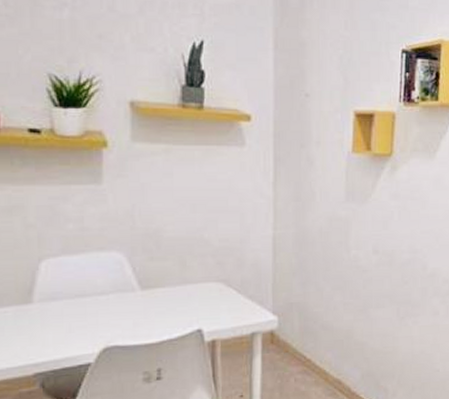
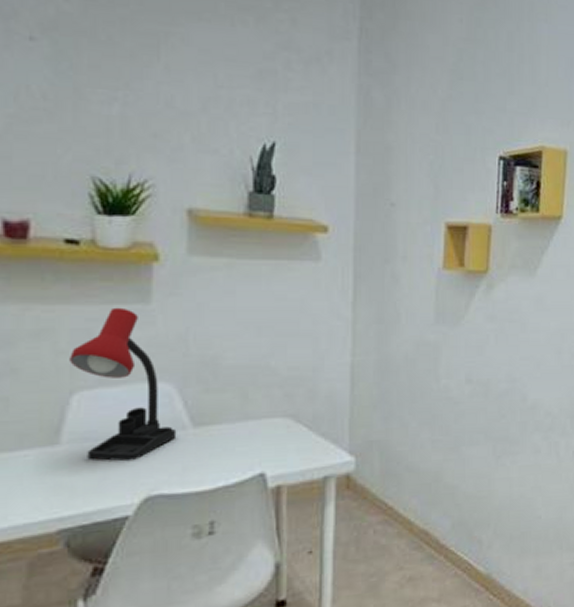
desk lamp: none [37,187,128,318] -> present [70,307,177,462]

